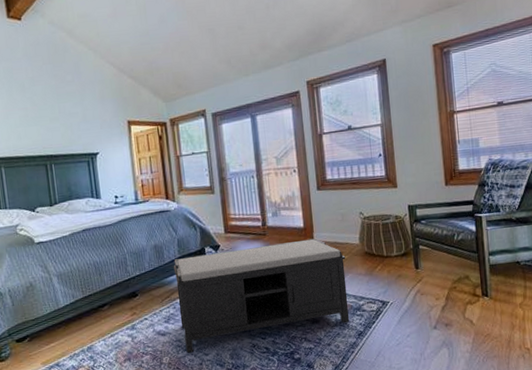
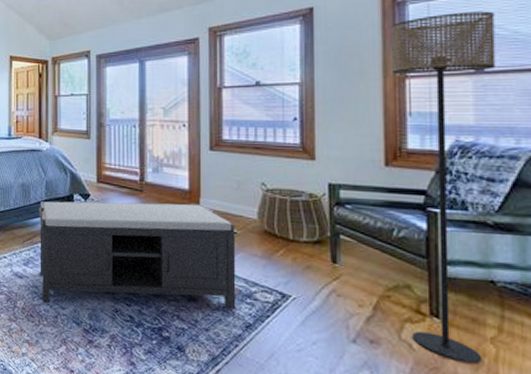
floor lamp: none [442,56,516,326] -> present [392,11,496,364]

